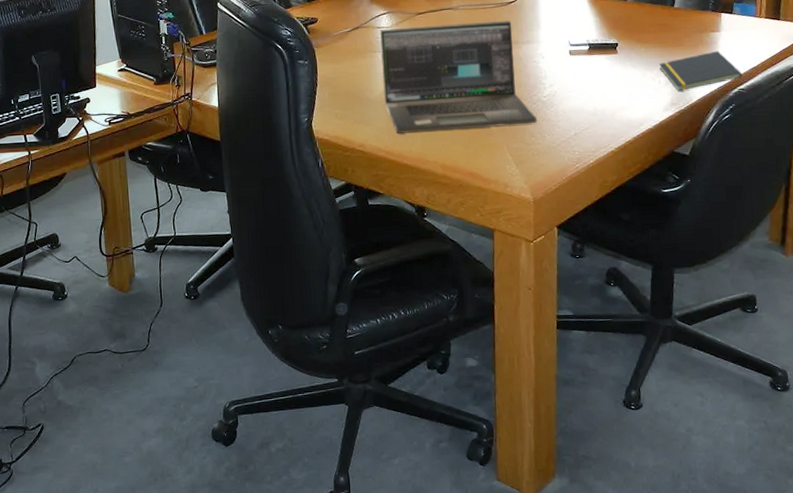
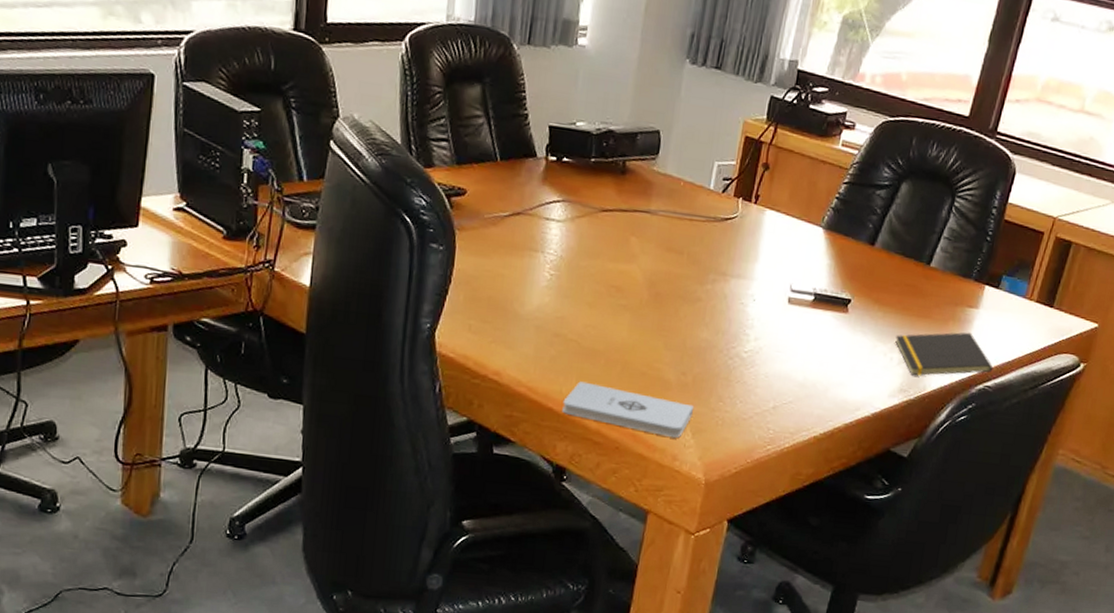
laptop: present [380,21,537,134] -> none [537,222,730,385]
notepad: none [414,140,514,170] -> present [562,381,695,438]

